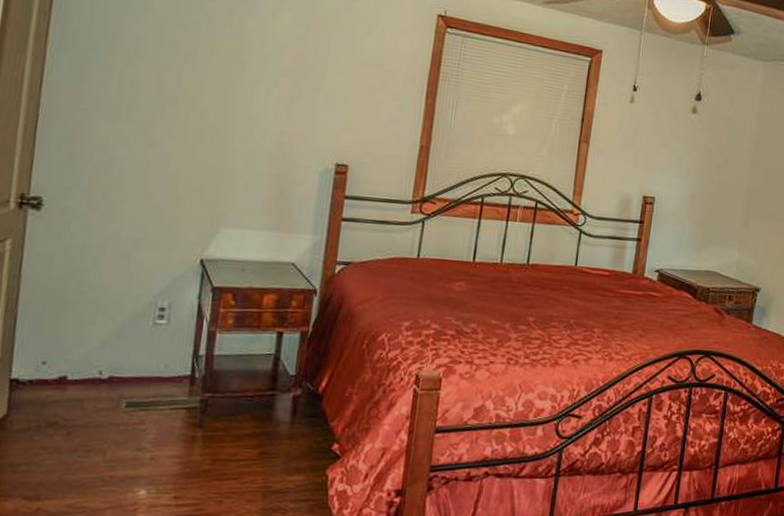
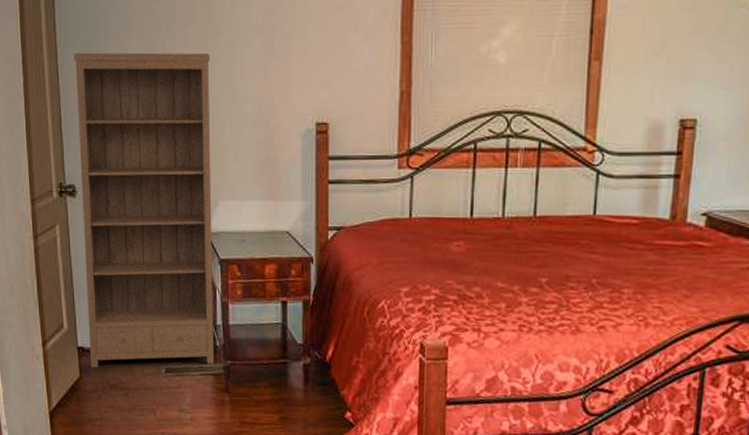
bookshelf: none [25,60,232,404] -> present [73,52,214,368]

